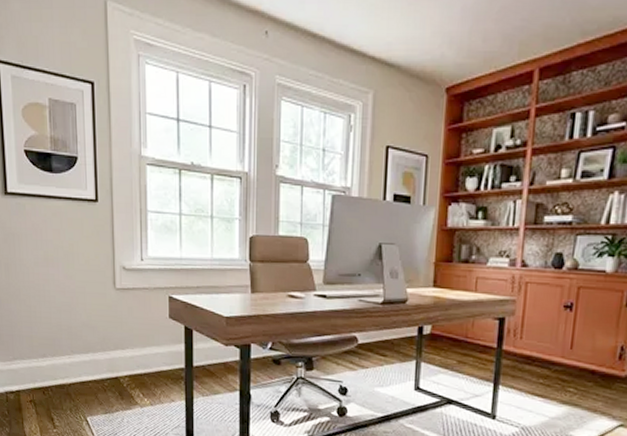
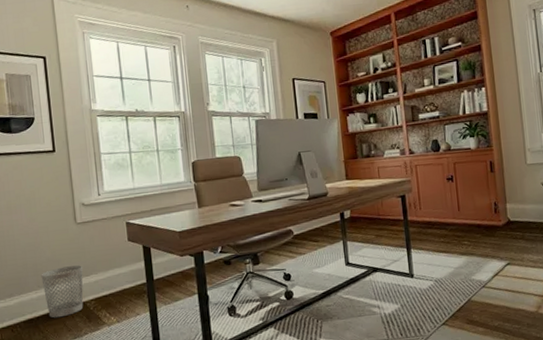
wastebasket: none [75,335,119,389] -> present [41,265,84,318]

